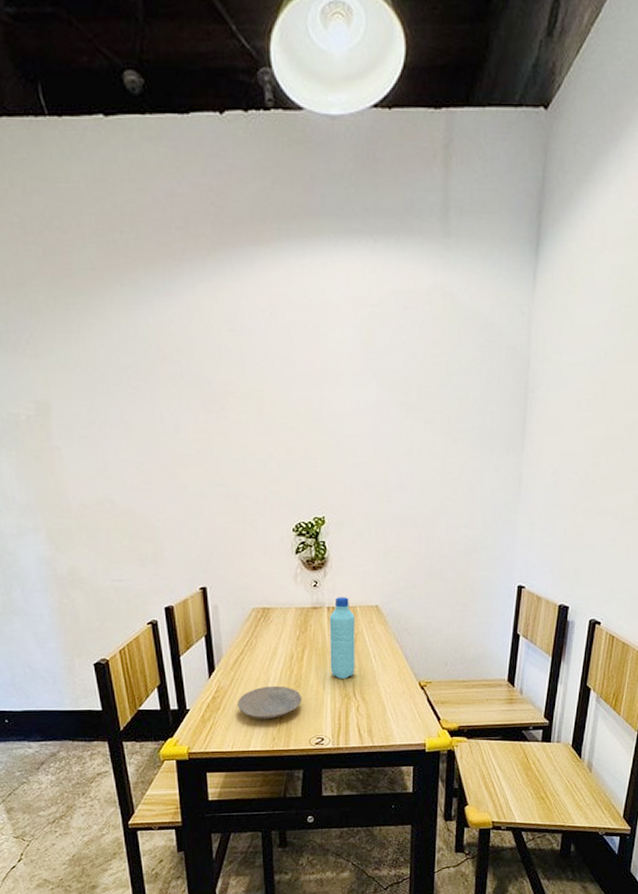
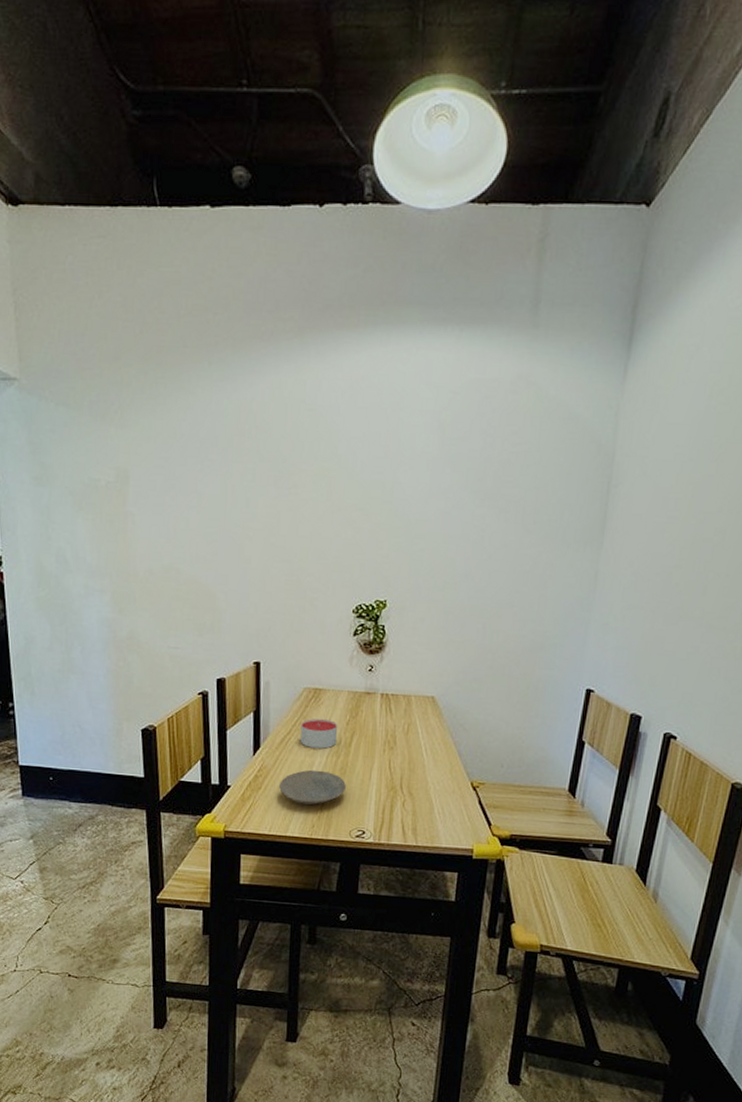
candle: none [252,636,290,665] -> present [300,718,338,749]
water bottle: present [329,597,355,679] -> none [378,684,409,771]

